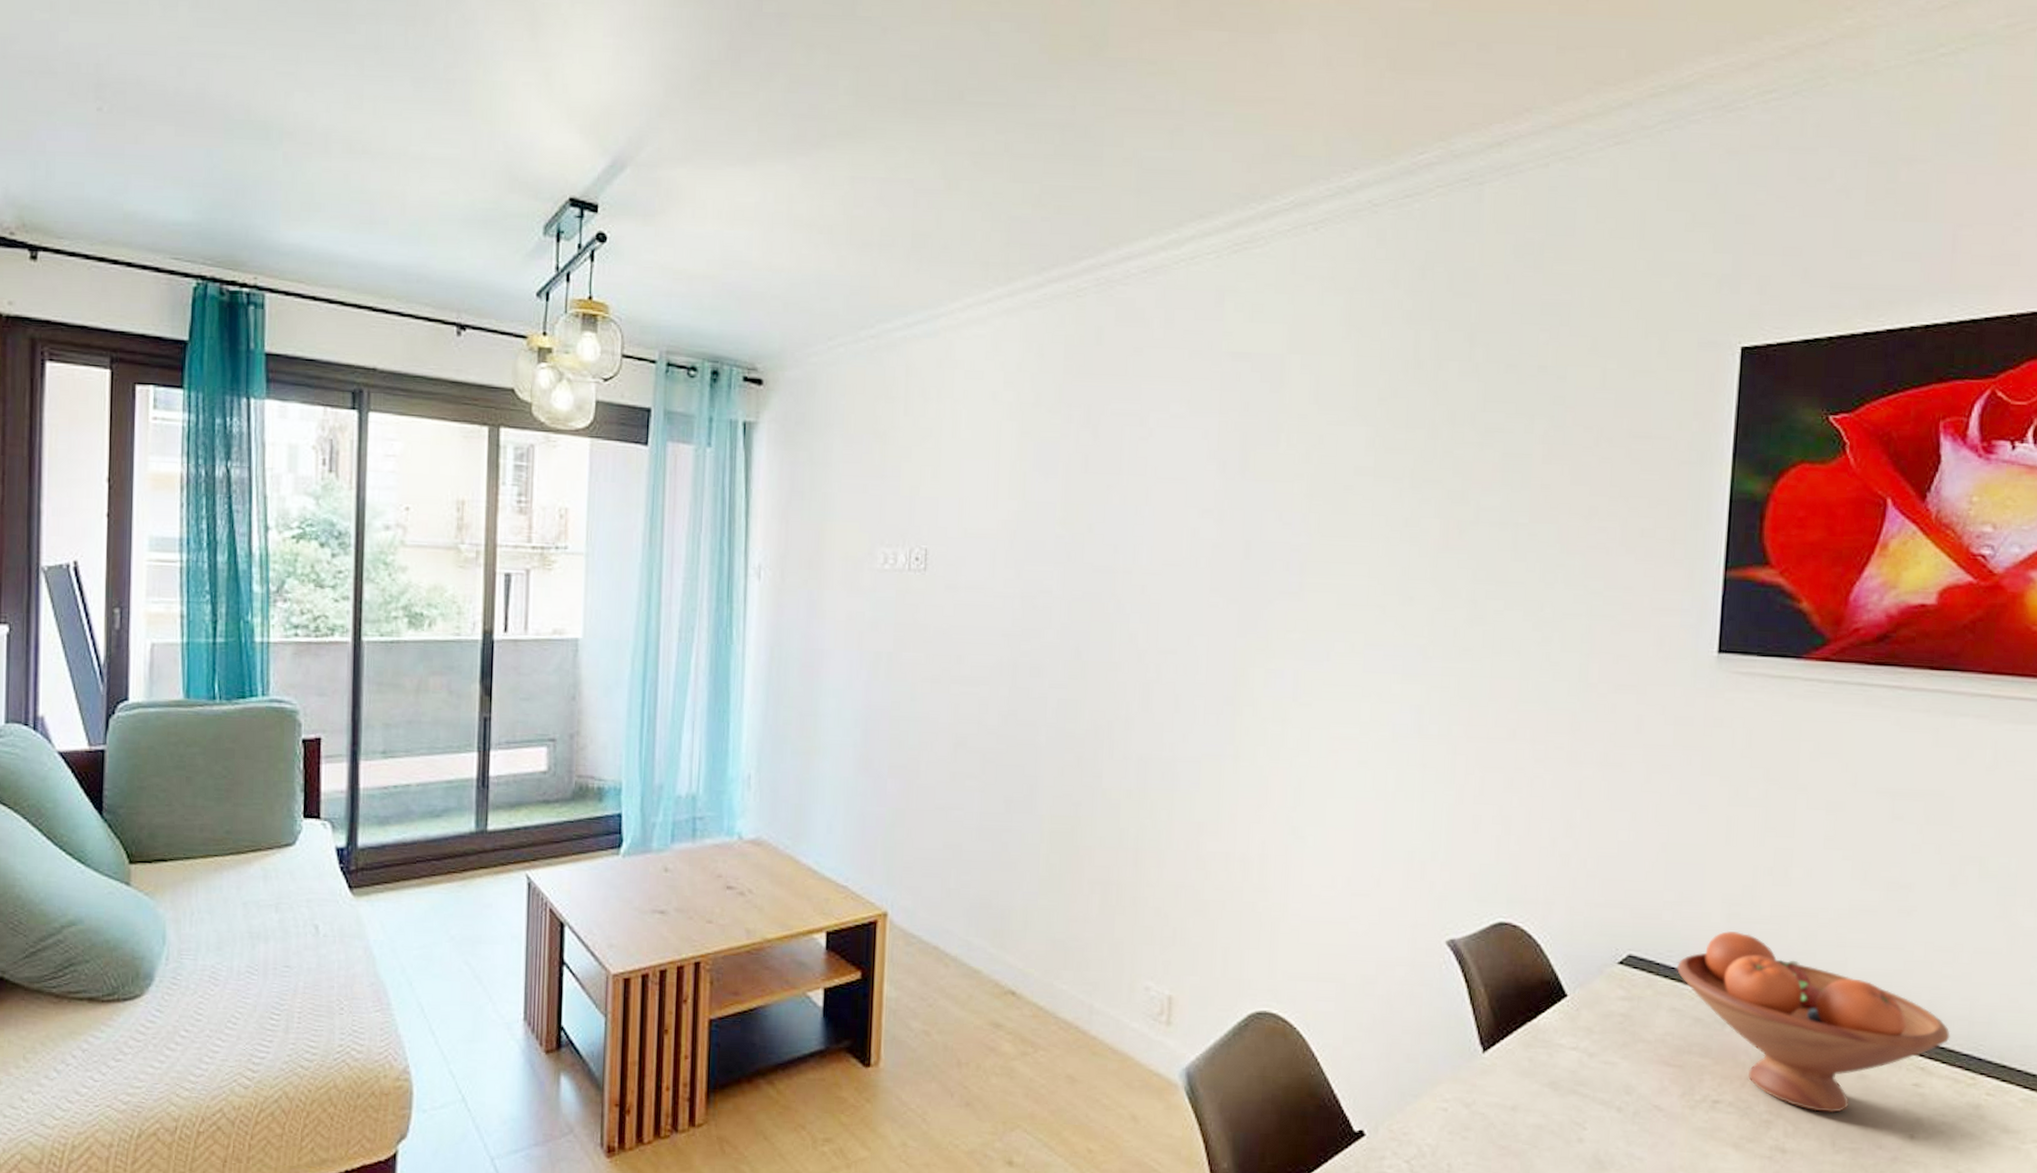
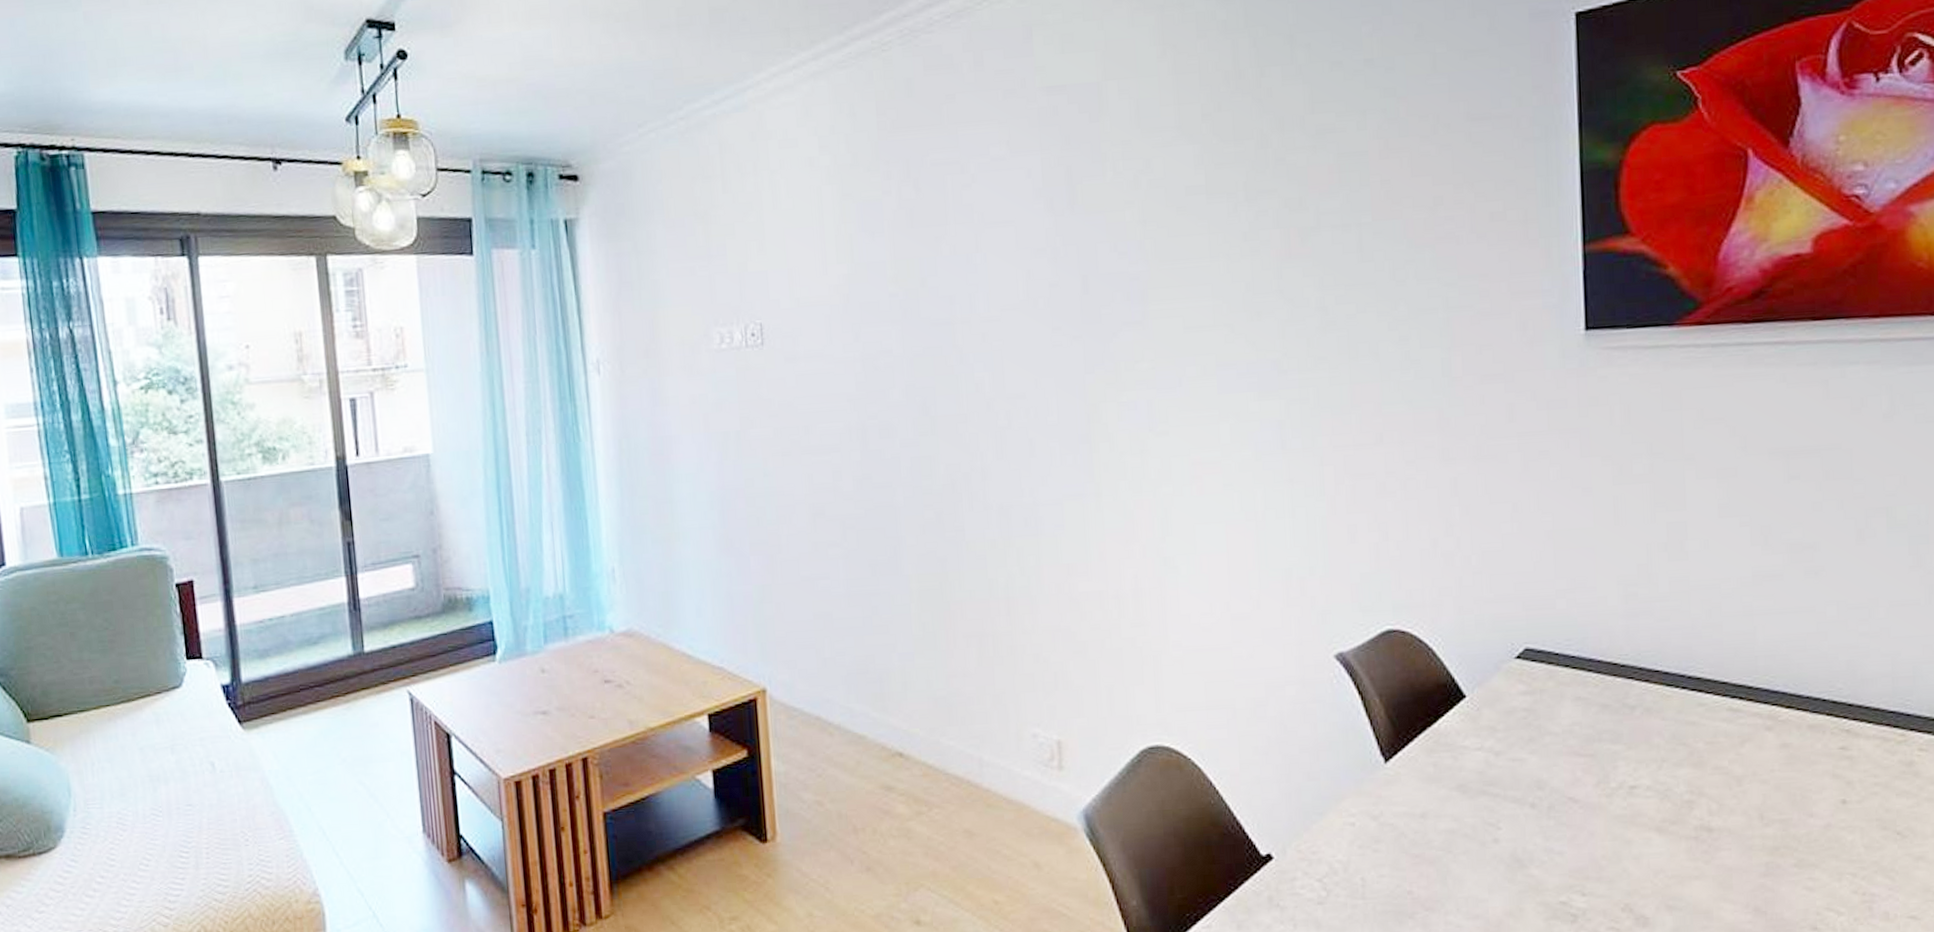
fruit bowl: present [1677,931,1950,1114] -> none [1577,612,1874,787]

